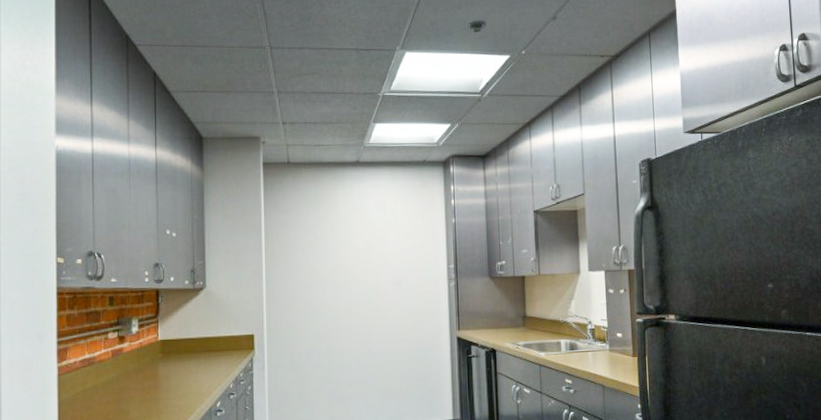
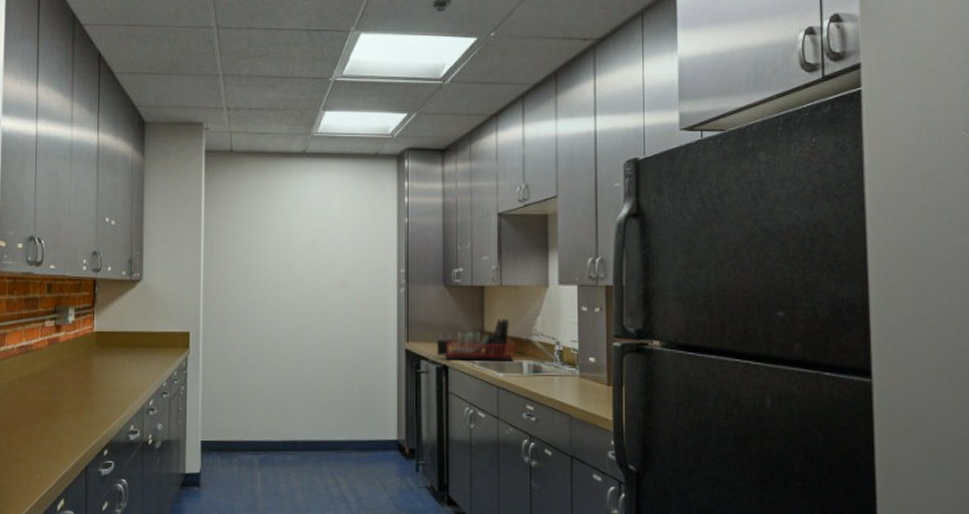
dish rack: none [484,304,555,344] -> present [436,318,516,362]

